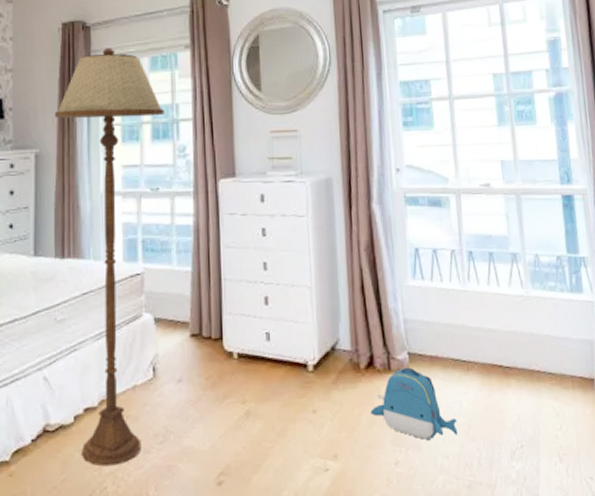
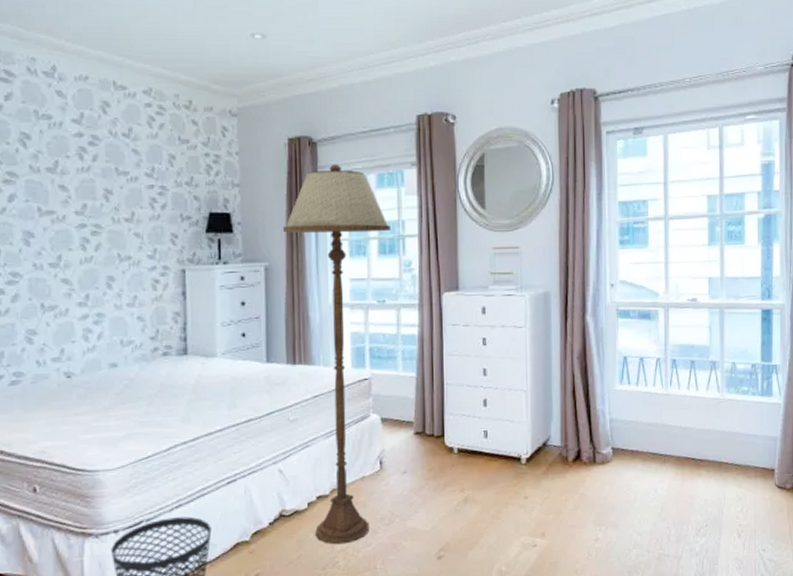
backpack: present [371,367,458,440] -> none [576,460,652,520]

